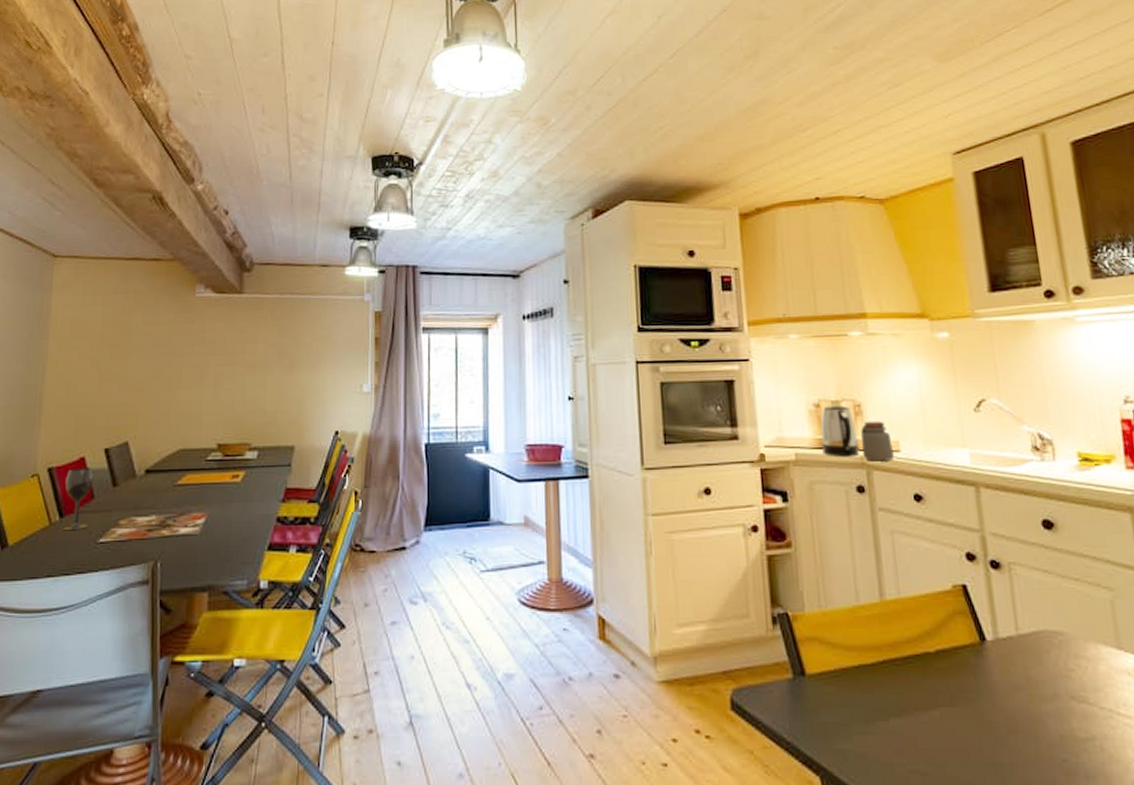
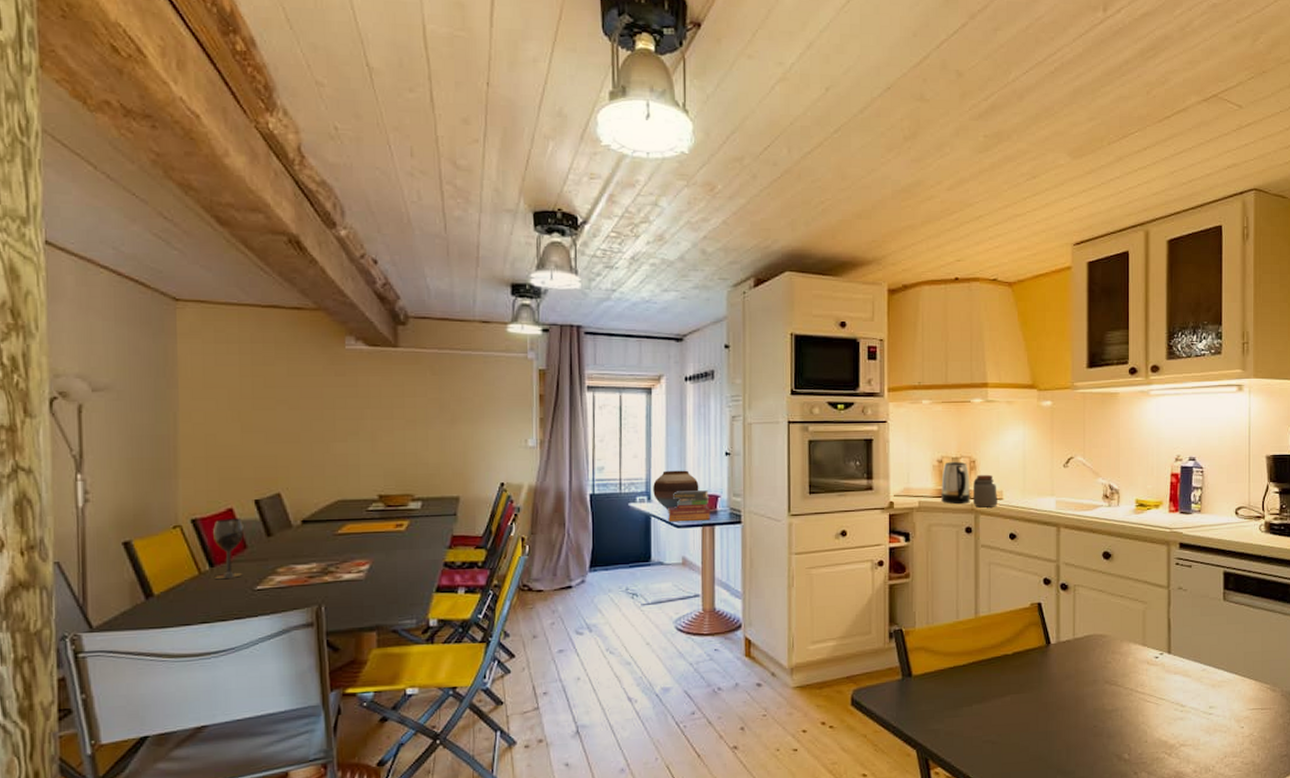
vase: none [491,417,541,463] -> present [653,470,699,511]
books: none [507,440,554,476] -> present [668,490,710,522]

